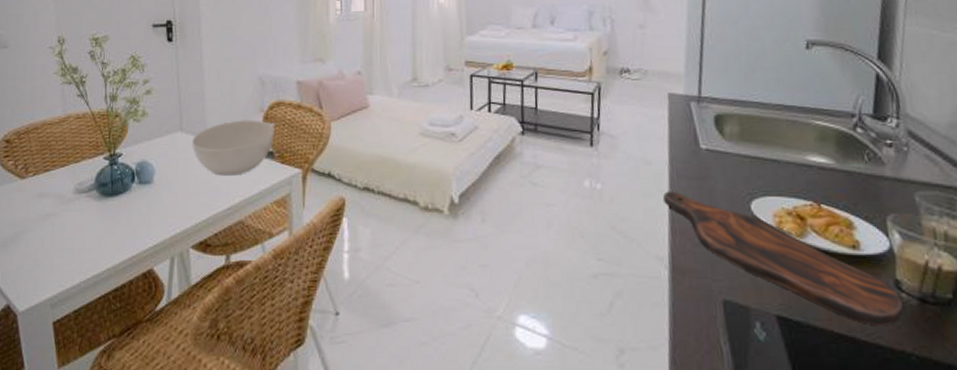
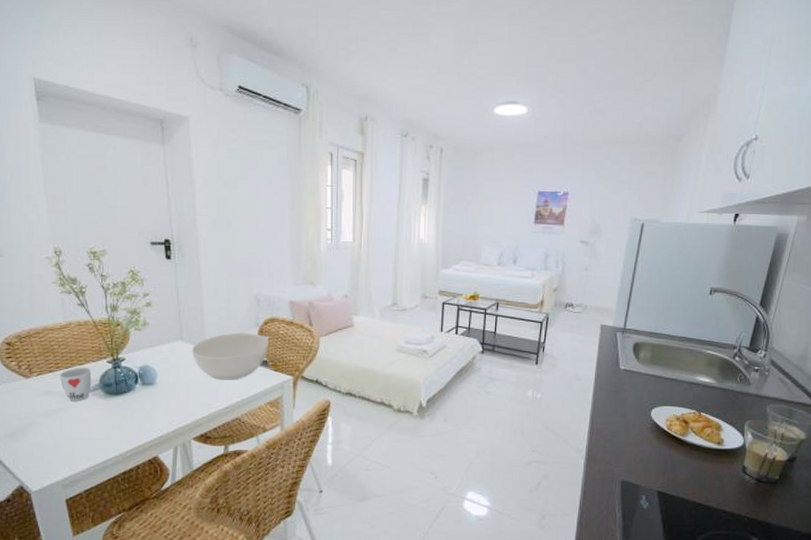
cup: none [54,165,88,204] -> present [59,367,92,401]
cutting board: present [662,191,903,327] -> none [586,400,745,498]

